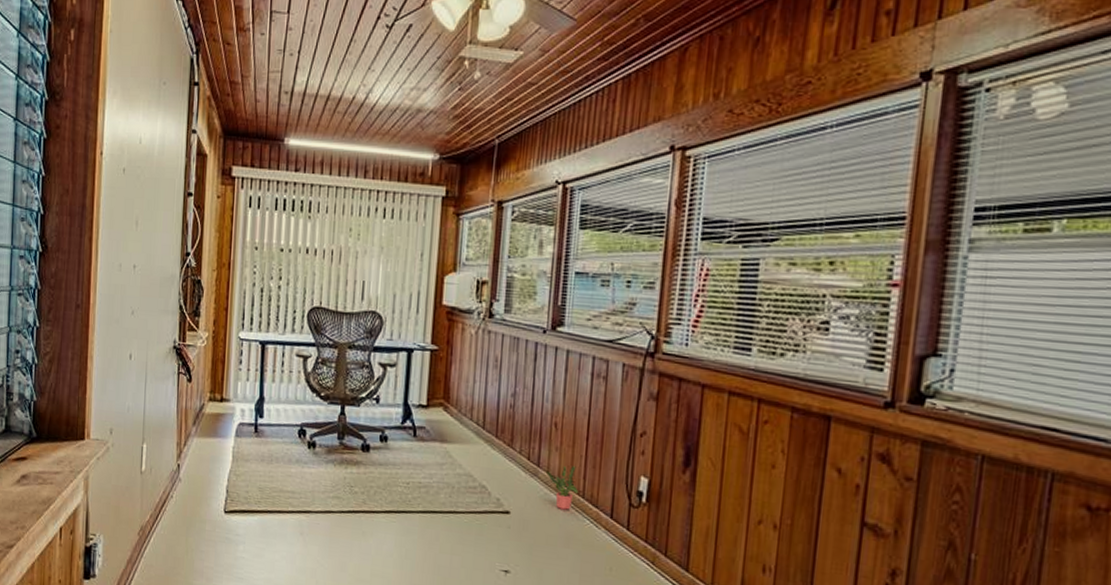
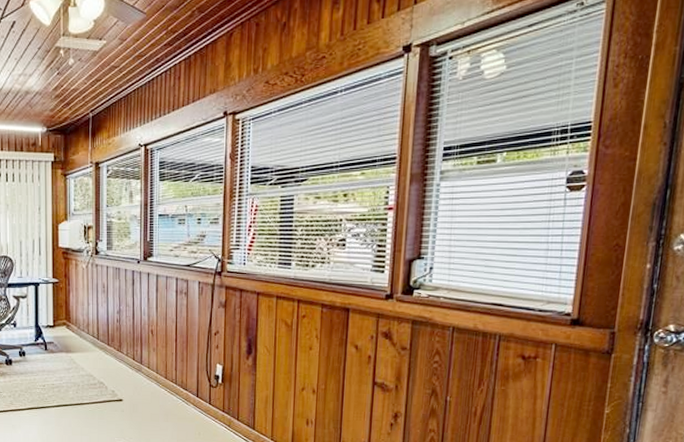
potted plant: present [547,466,579,510] -> none [148,361,172,394]

